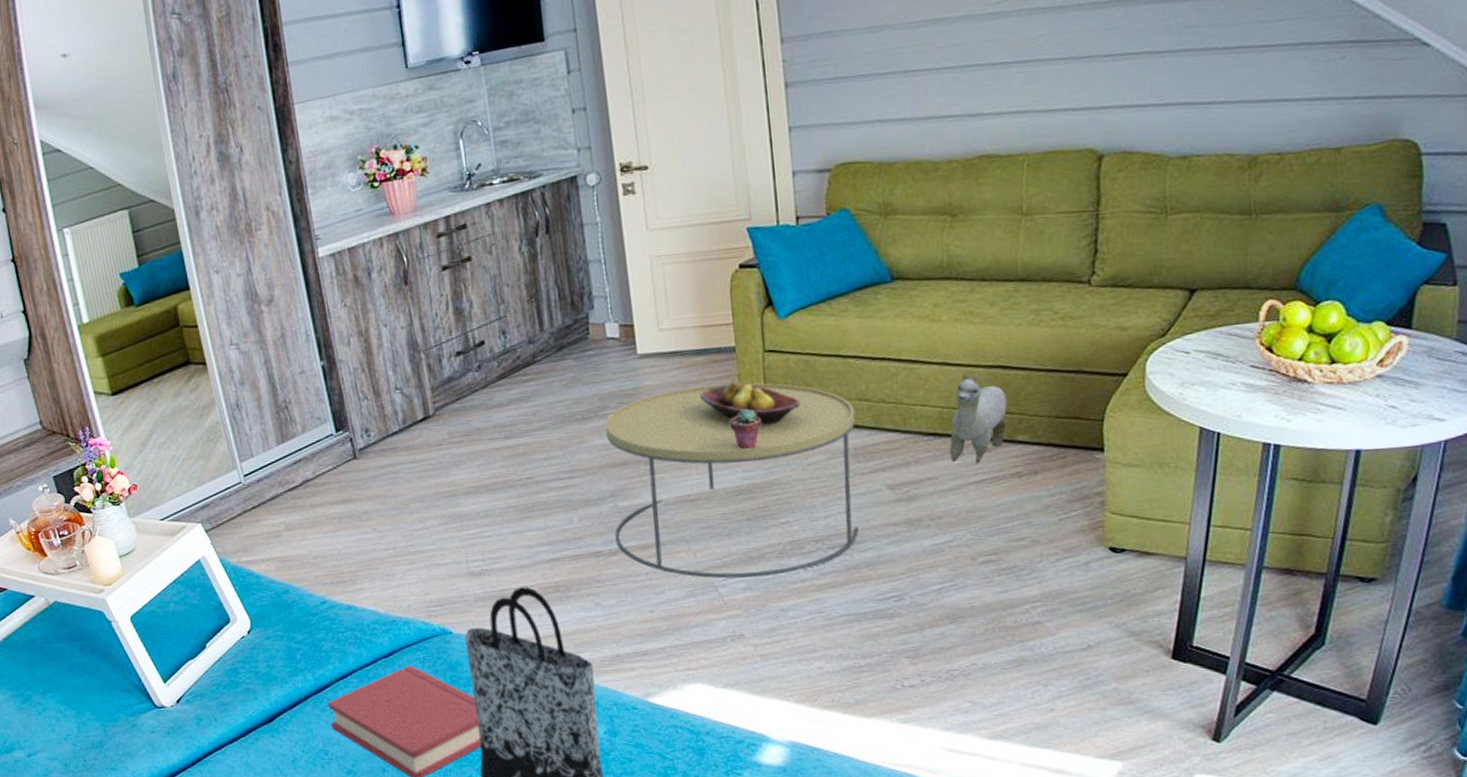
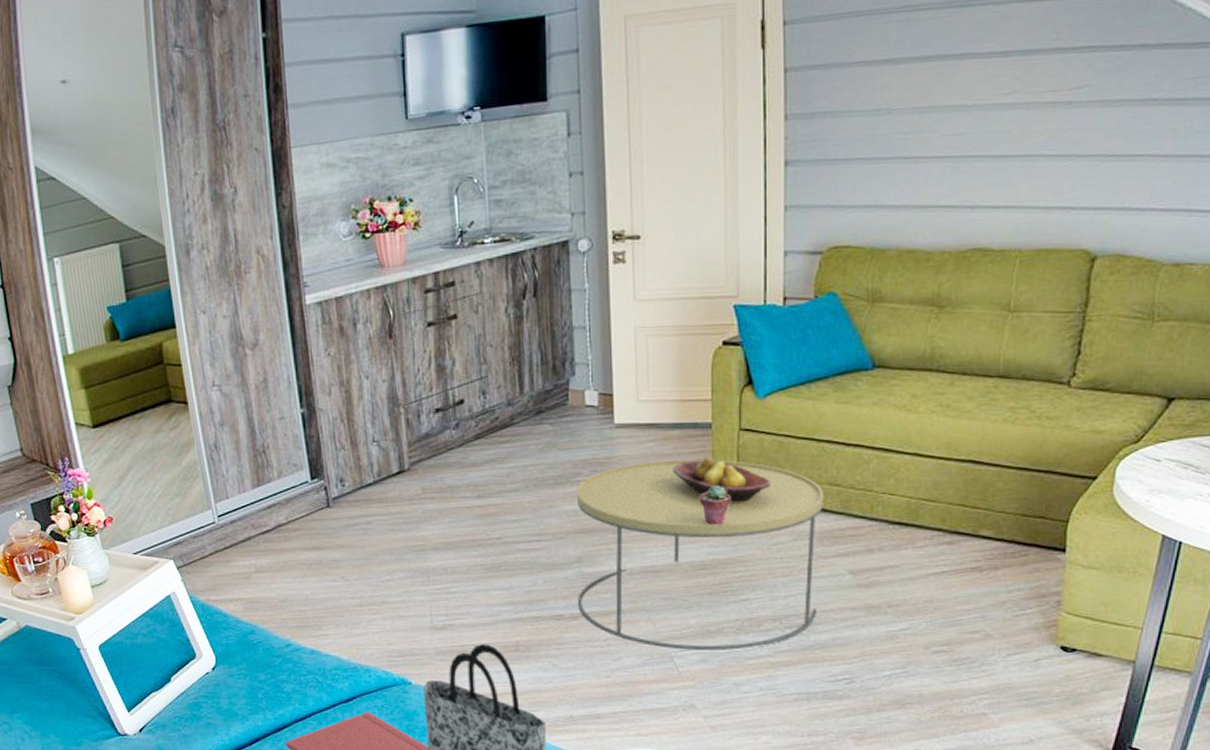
plush toy: present [949,373,1008,464] -> none [913,466,976,556]

